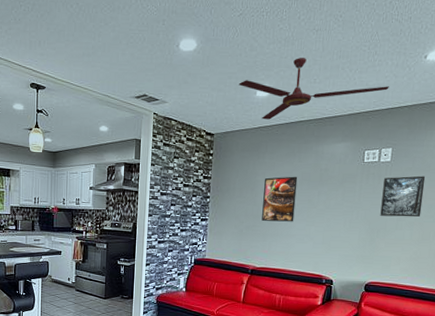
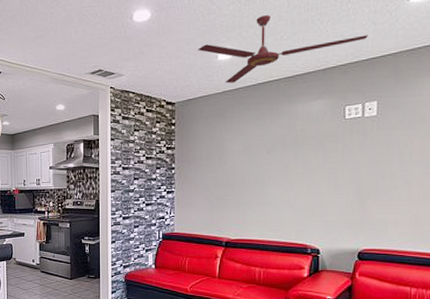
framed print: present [262,176,298,222] -> none [233,140,270,189]
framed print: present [380,175,426,217] -> none [369,128,421,176]

